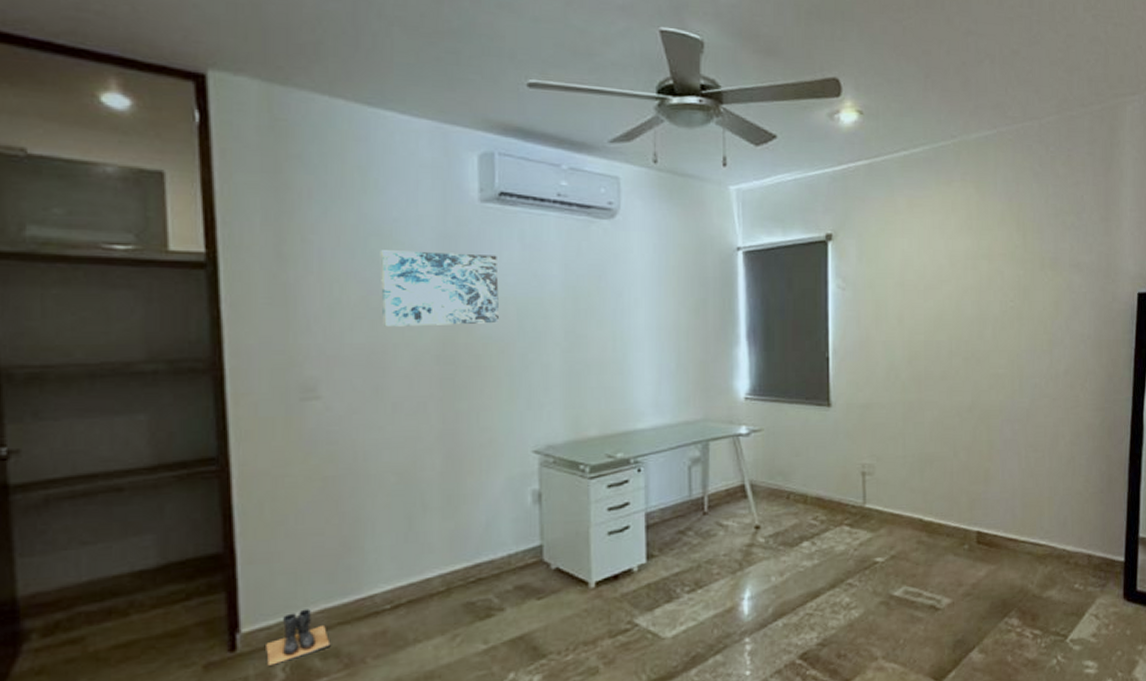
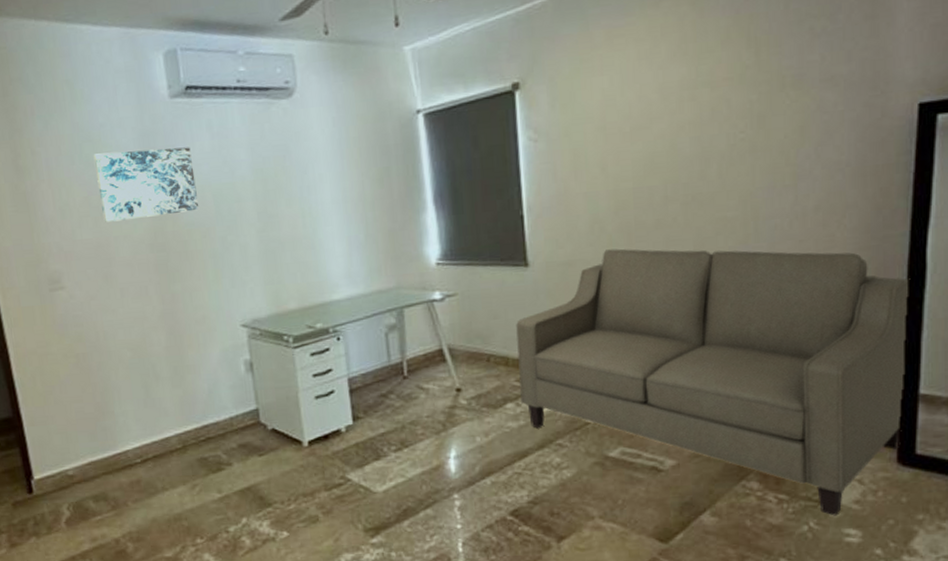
boots: present [266,609,331,667] -> none [53,461,100,506]
sofa: none [816,395,1133,649] -> present [516,248,911,516]

